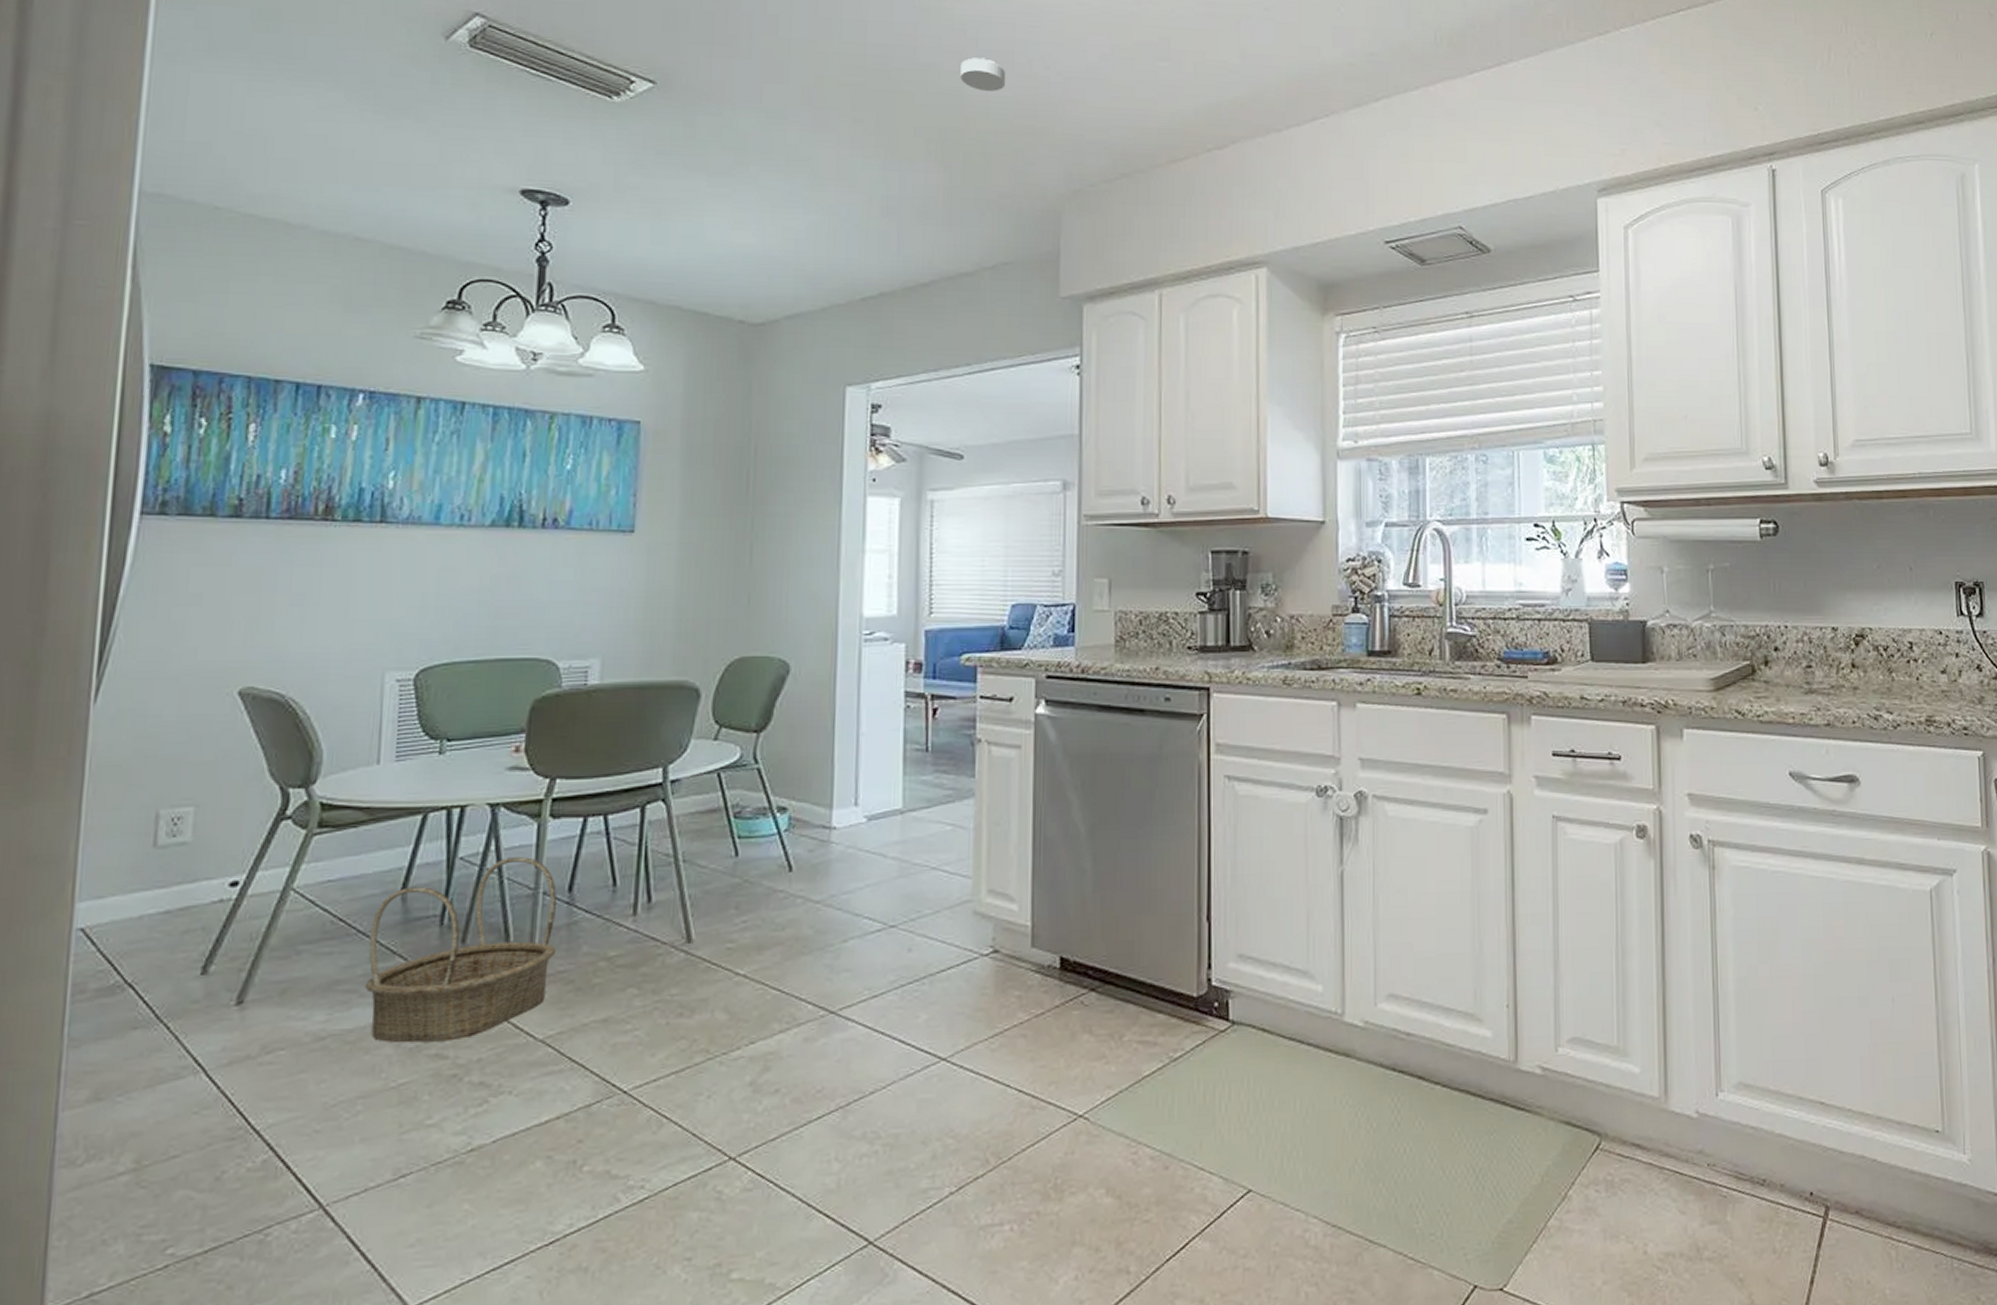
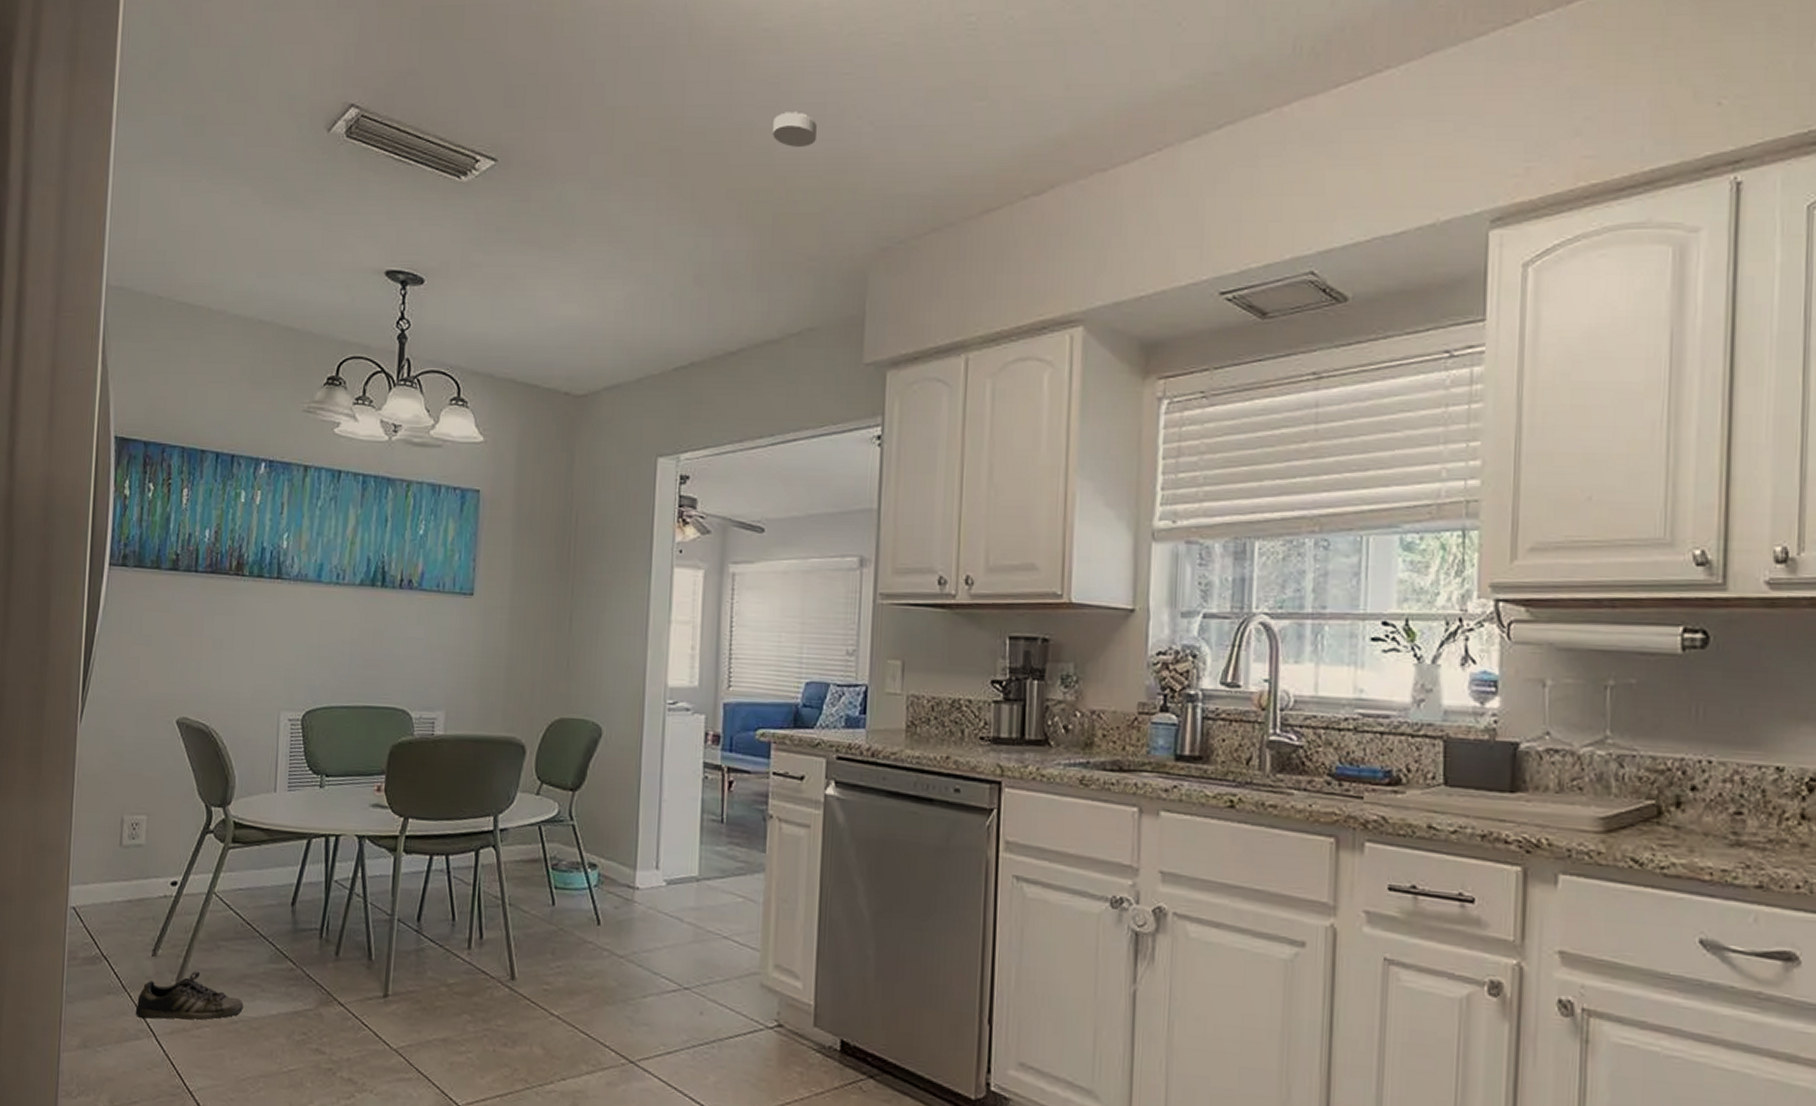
shoe: none [175,985,334,1052] -> present [135,971,244,1020]
basket: present [364,857,557,1043] -> none [265,885,408,1040]

